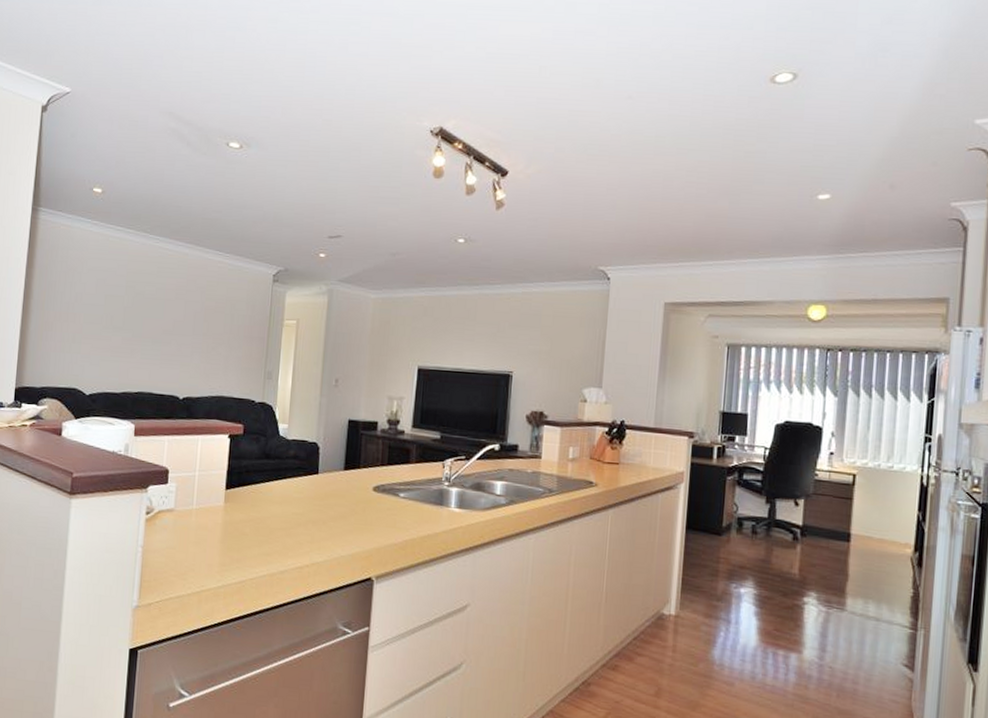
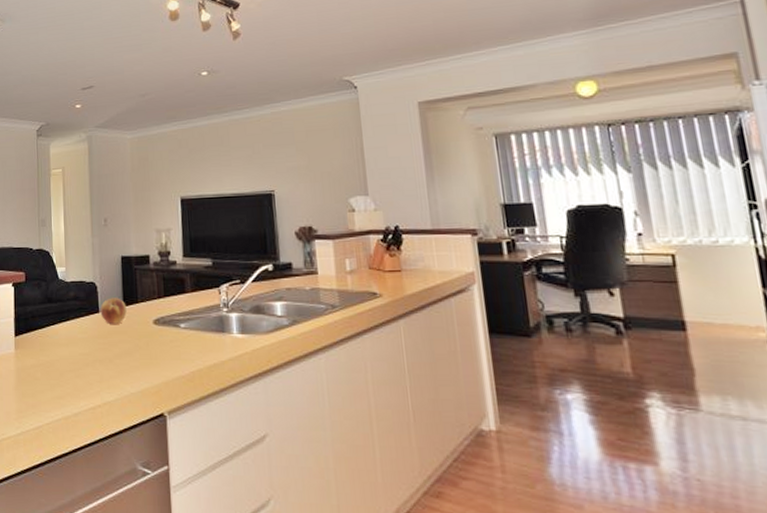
fruit: none [319,460,348,488] -> present [100,297,127,325]

